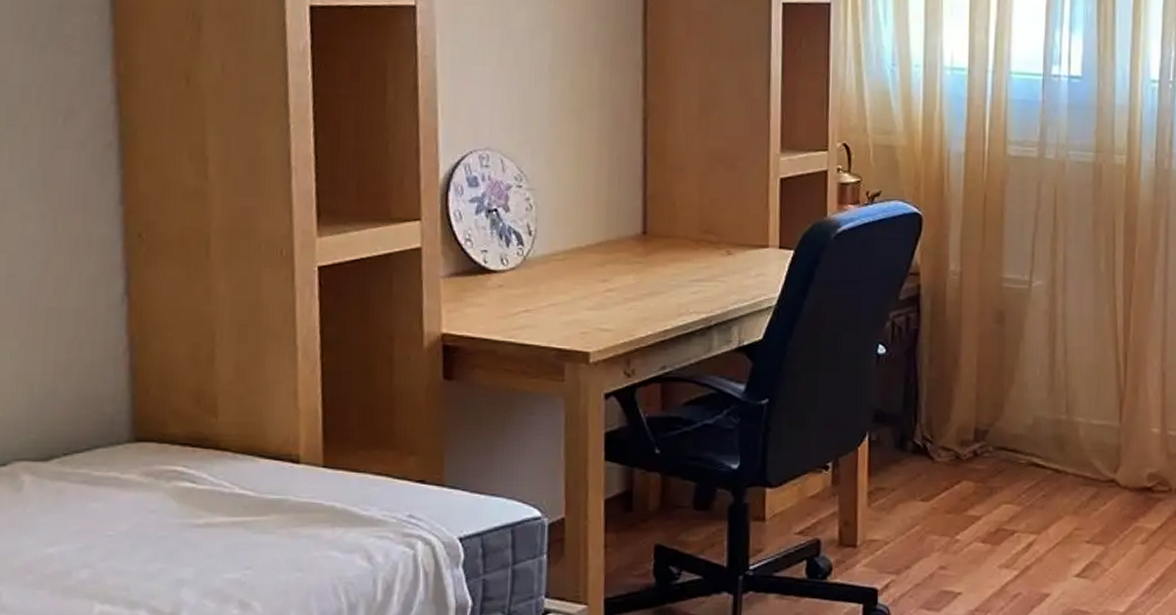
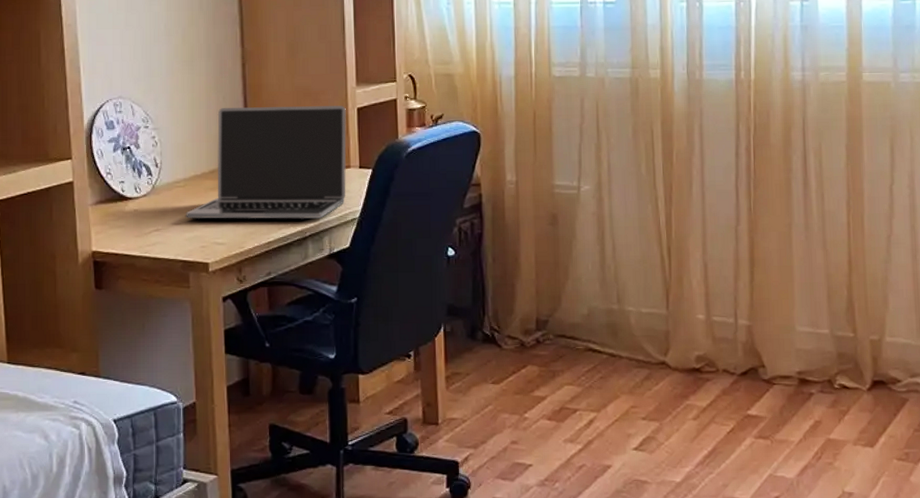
laptop: none [564,169,767,306] -> present [186,105,347,220]

